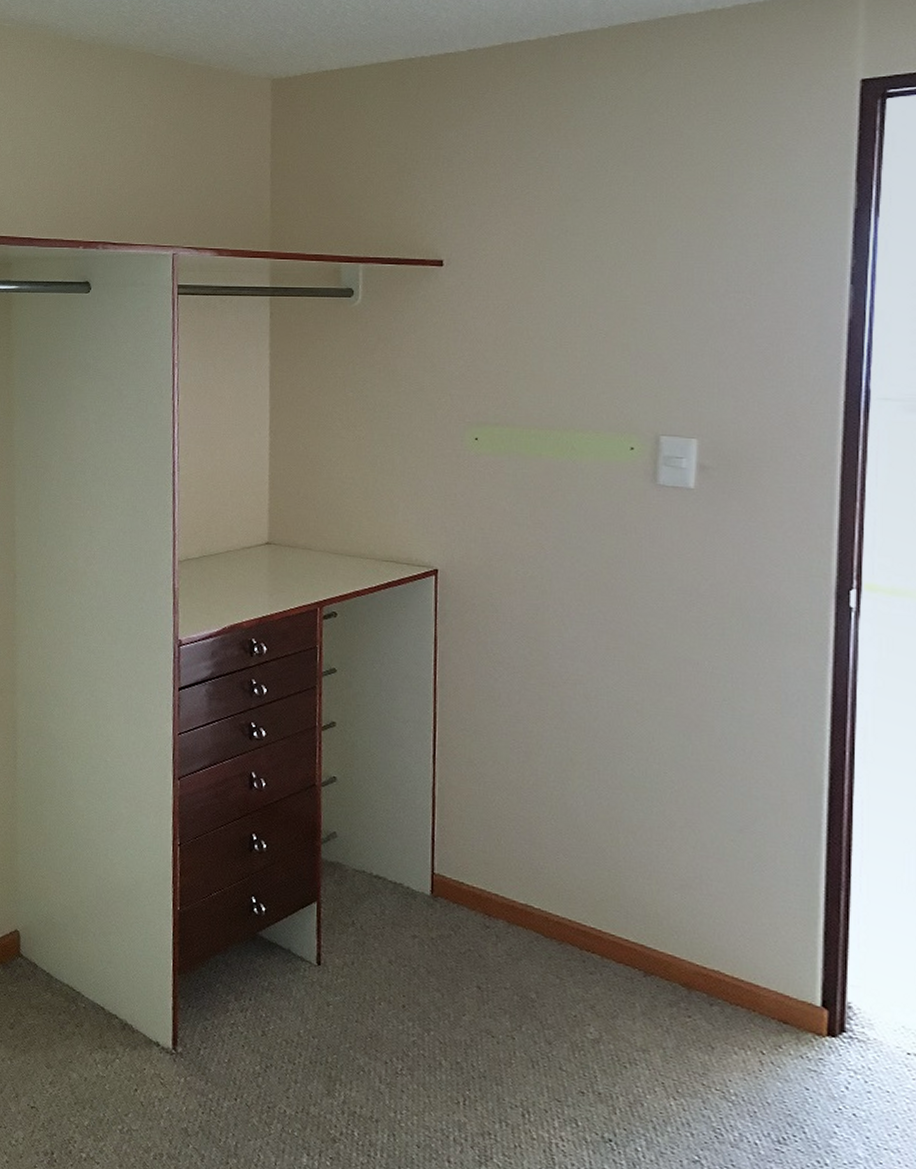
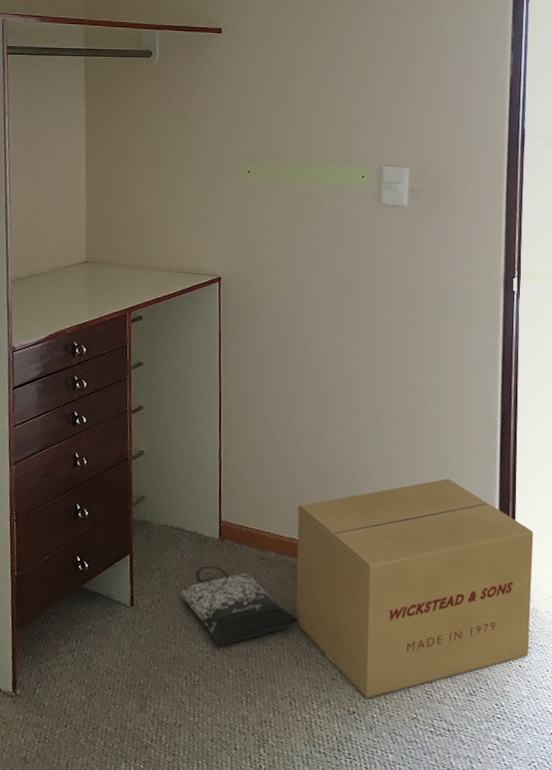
tote bag: none [380,927,535,1029] -> present [180,565,298,645]
box: none [532,850,877,1126] -> present [296,478,534,699]

